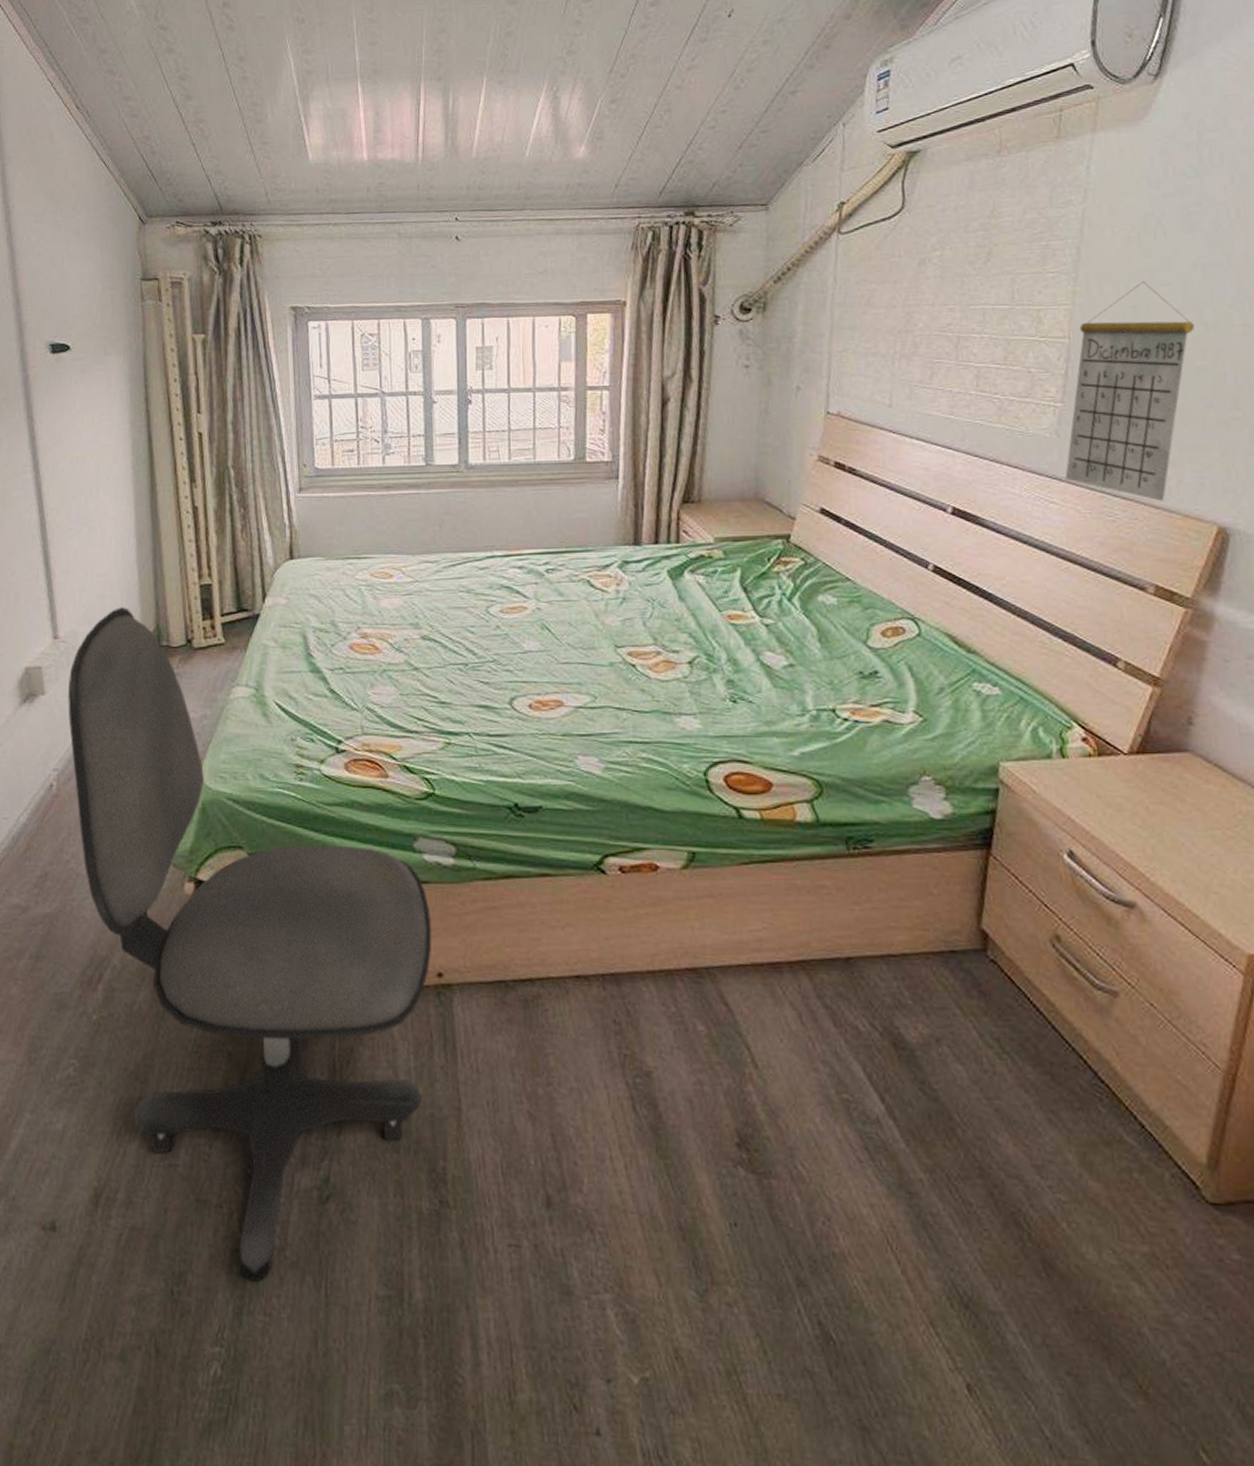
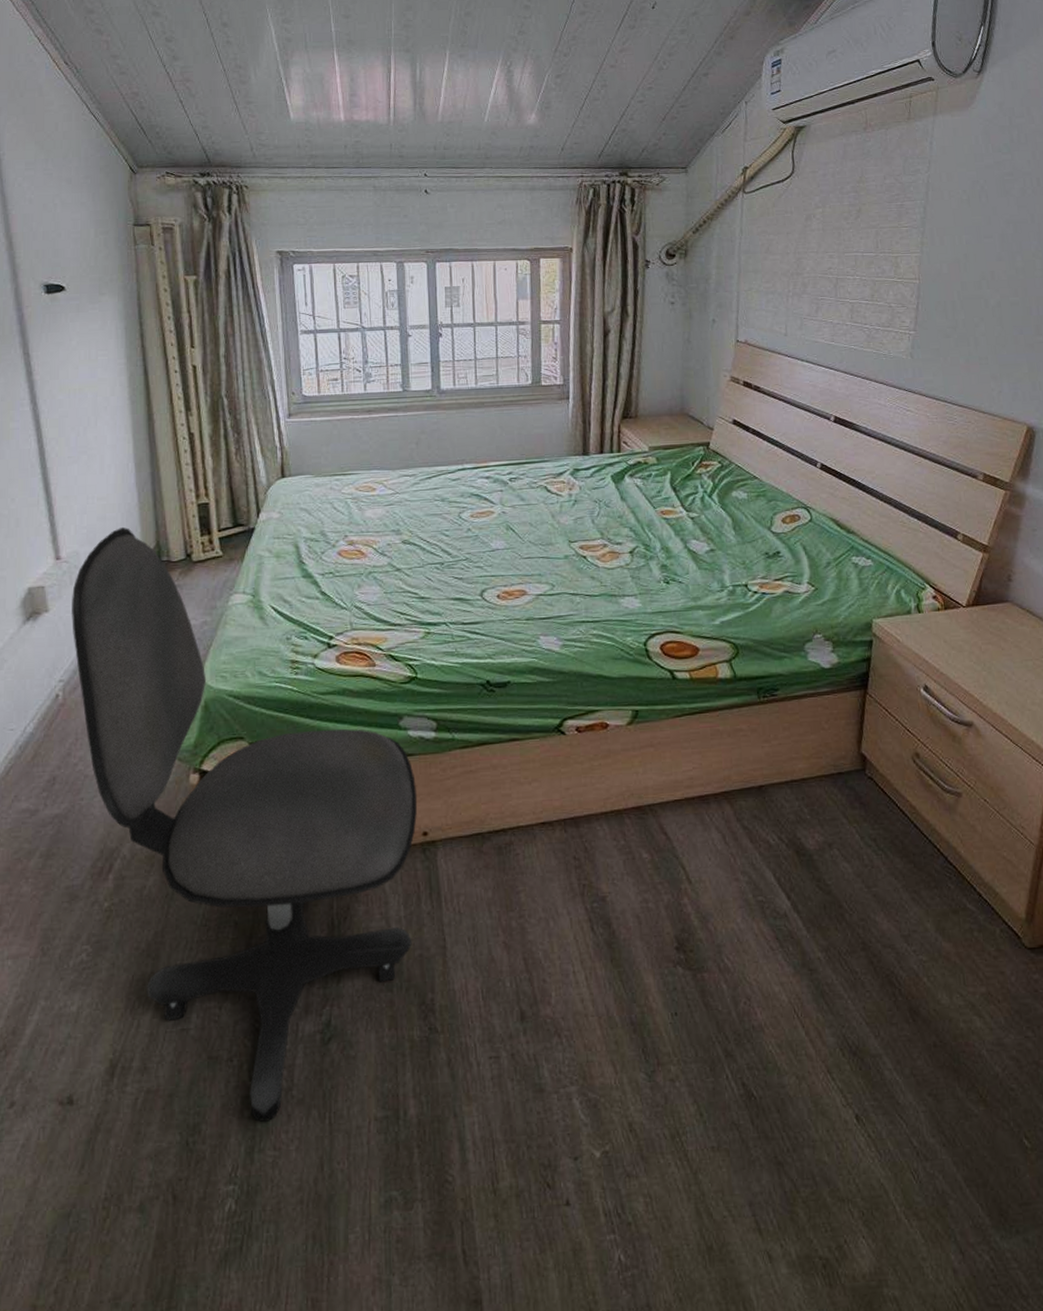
calendar: present [1065,282,1194,501] -> none [917,235,1009,408]

